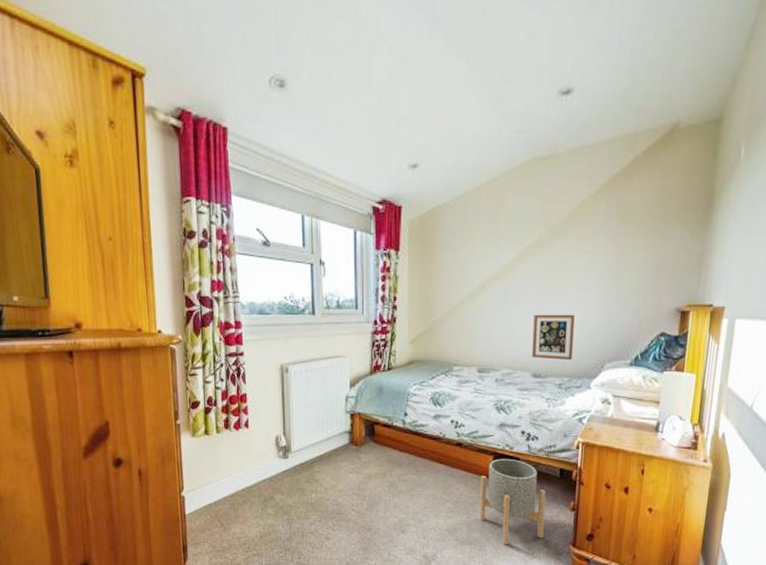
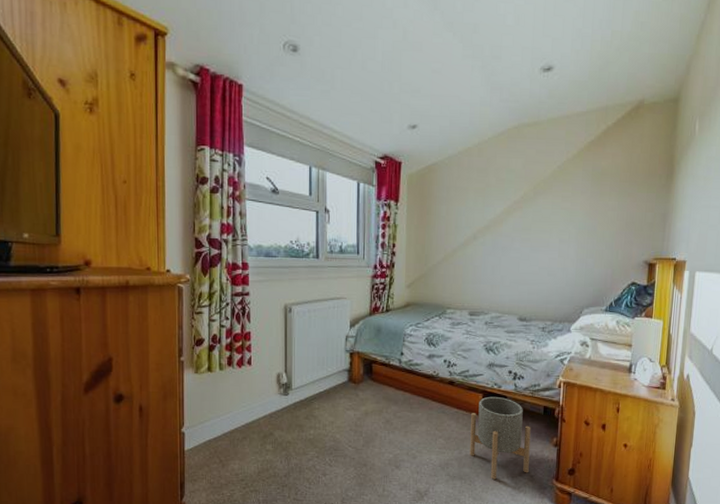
picture frame: present [531,314,575,360] -> none [518,263,556,305]

